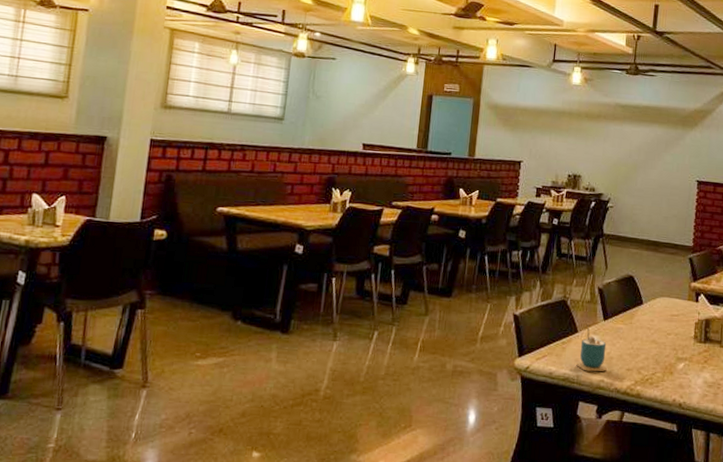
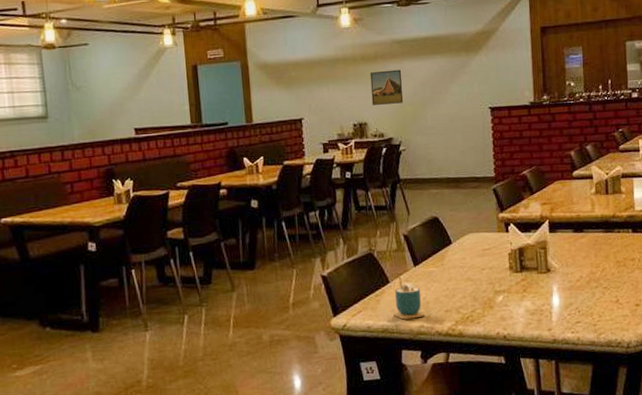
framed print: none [588,129,621,163] -> present [370,69,404,105]

